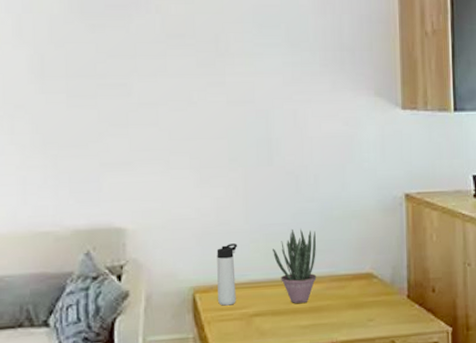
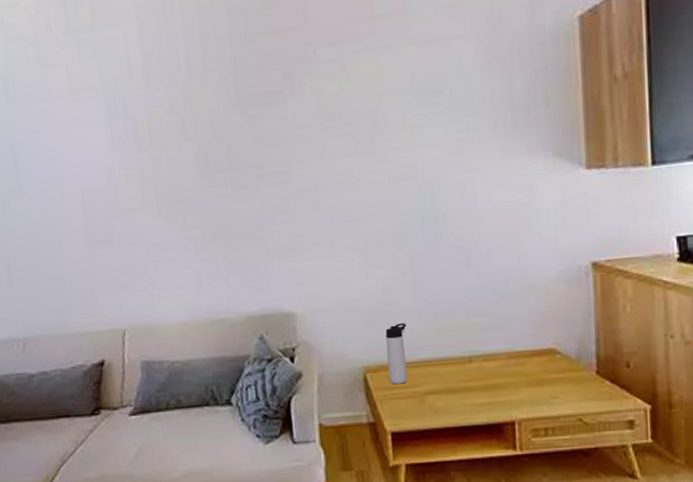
potted plant: present [273,228,317,304] -> none [444,304,492,382]

